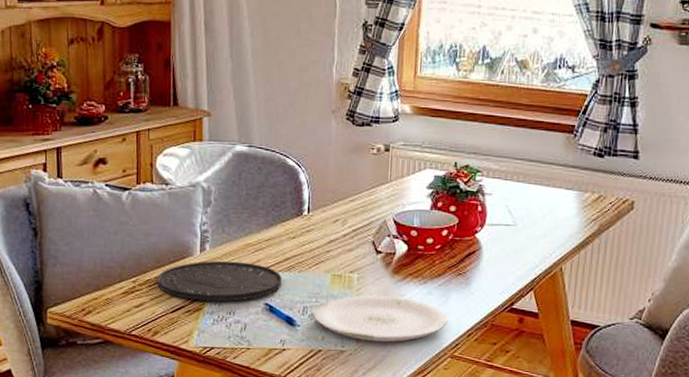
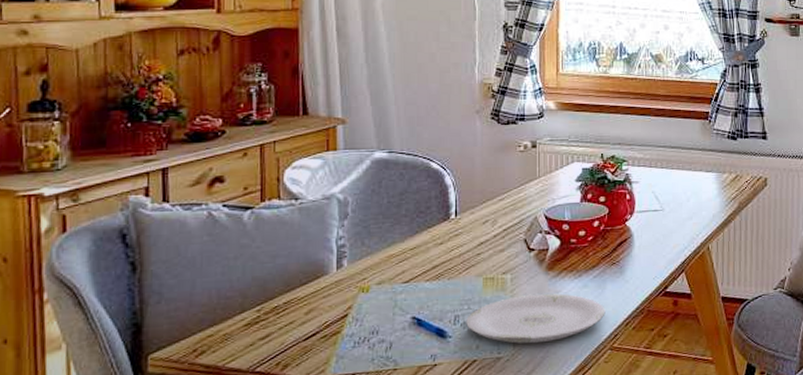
plate: present [157,260,282,302] -> none [287,275,430,324]

